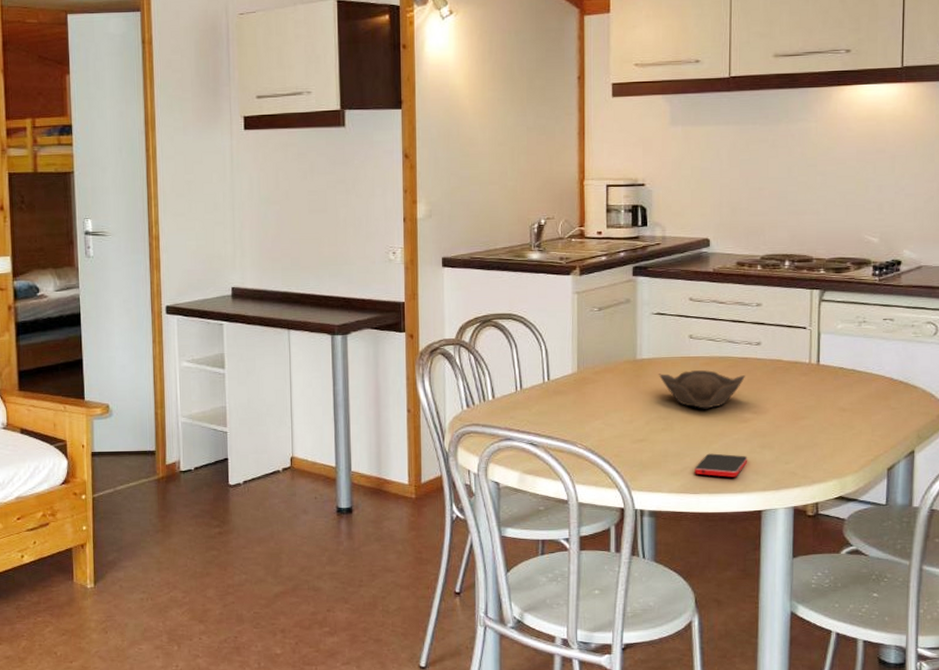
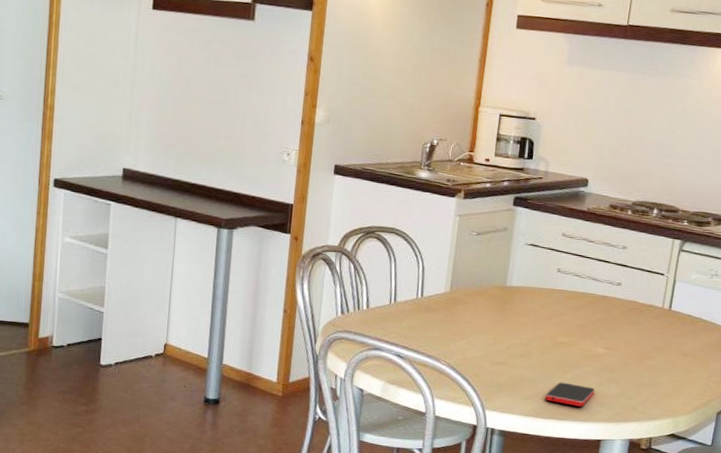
bowl: present [658,370,745,409] -> none [524,302,603,340]

